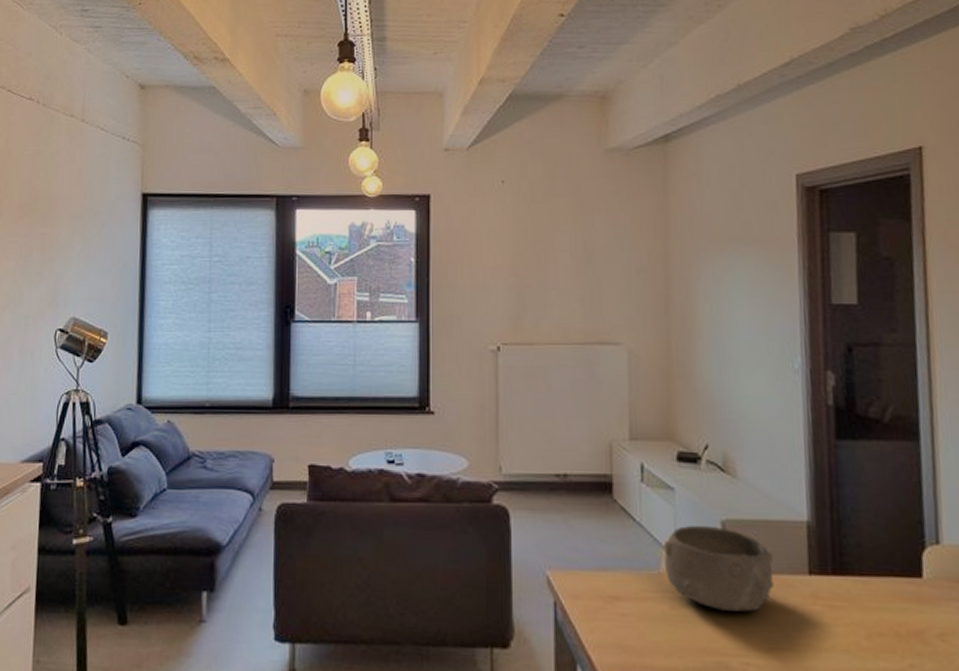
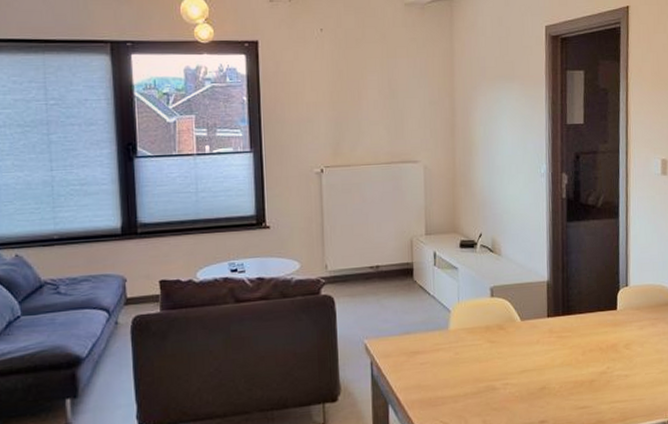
bowl: present [663,525,774,612] -> none [450,292,525,350]

